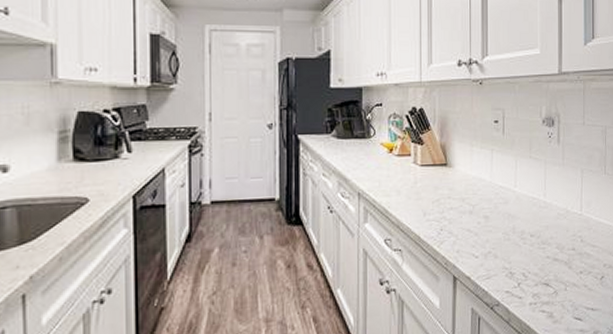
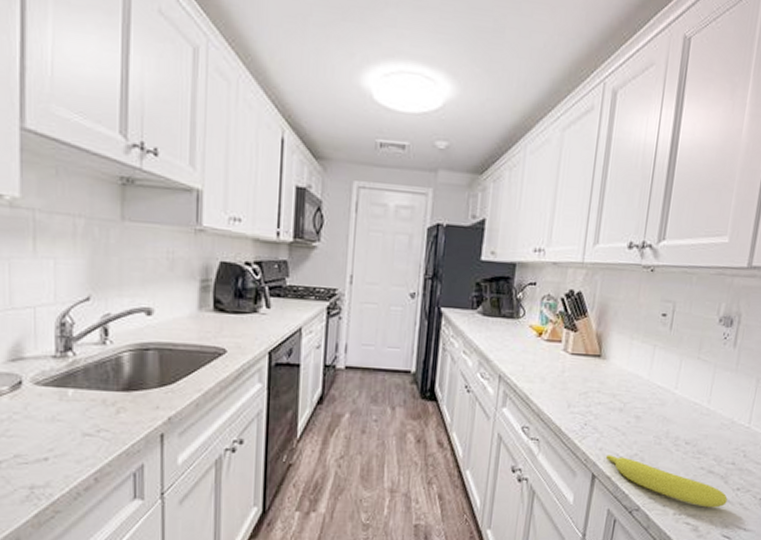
fruit: none [463,256,573,294] -> present [605,455,728,508]

